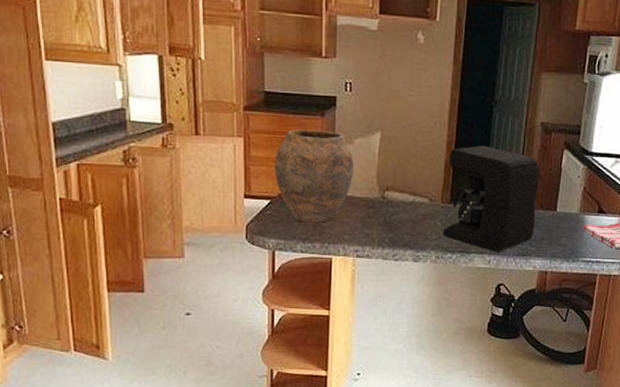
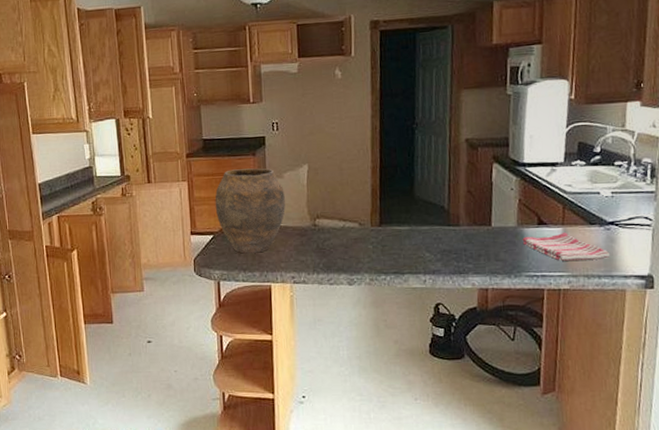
coffee maker: present [443,146,540,251] -> none [374,167,470,271]

